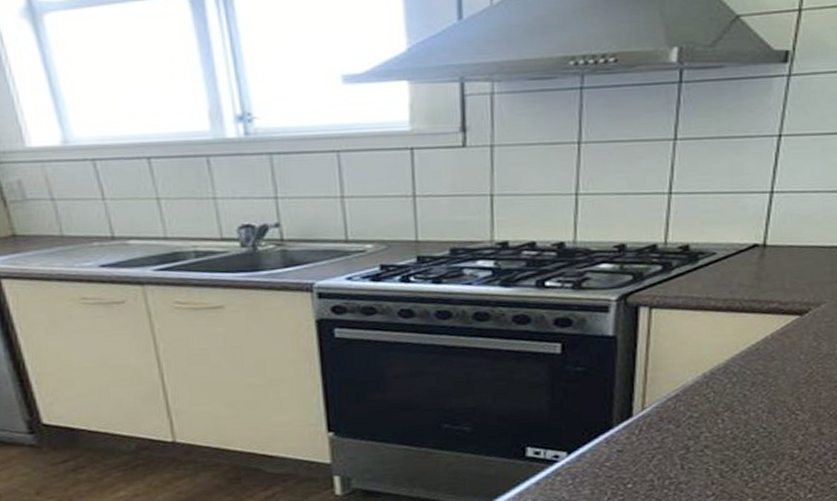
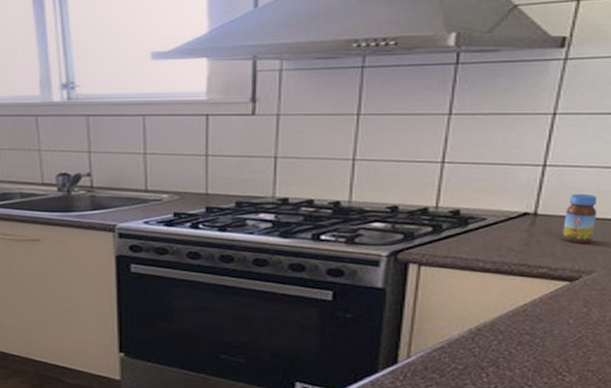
jar: none [791,220,824,274] -> present [562,193,597,243]

